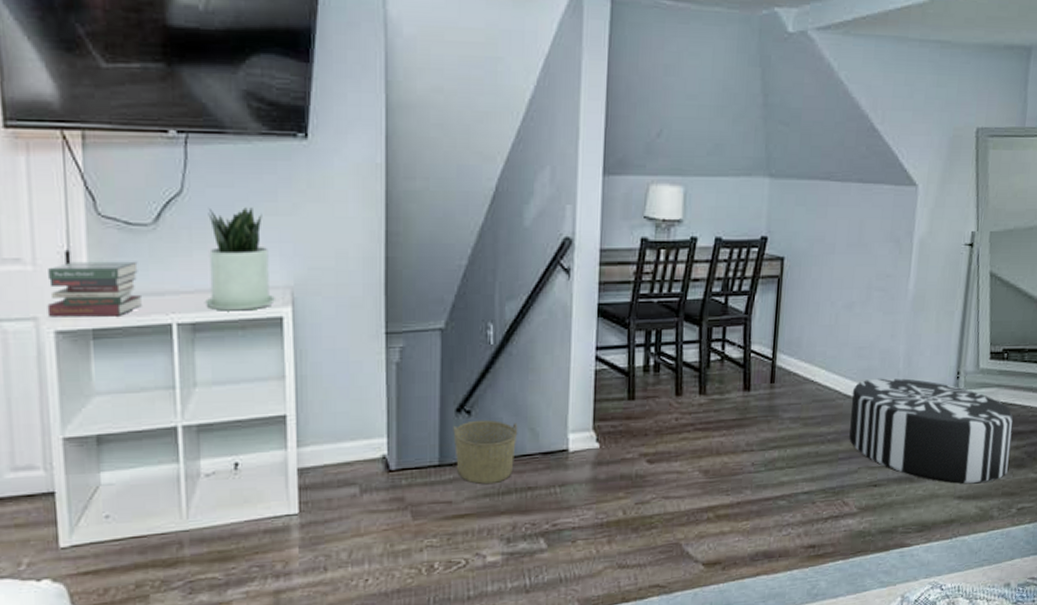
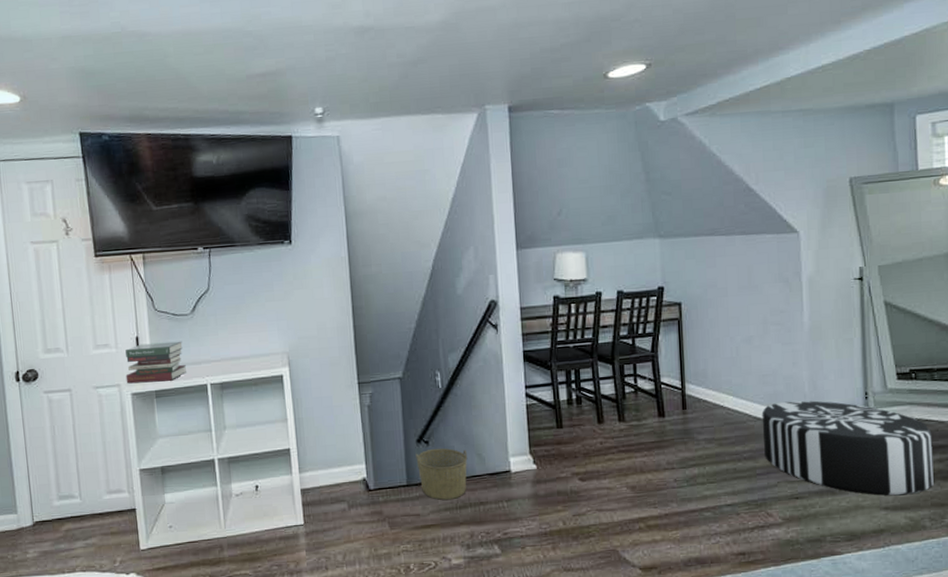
planter: present [204,207,277,311] -> none [227,297,278,373]

